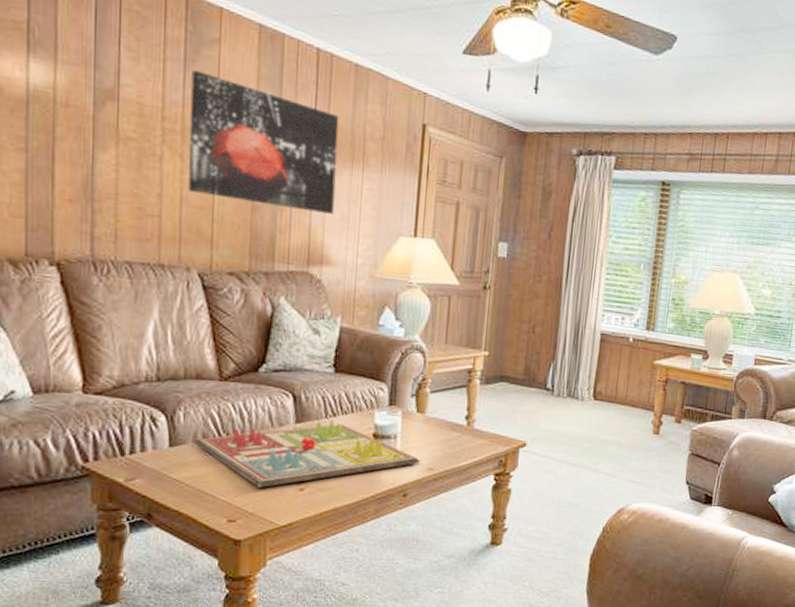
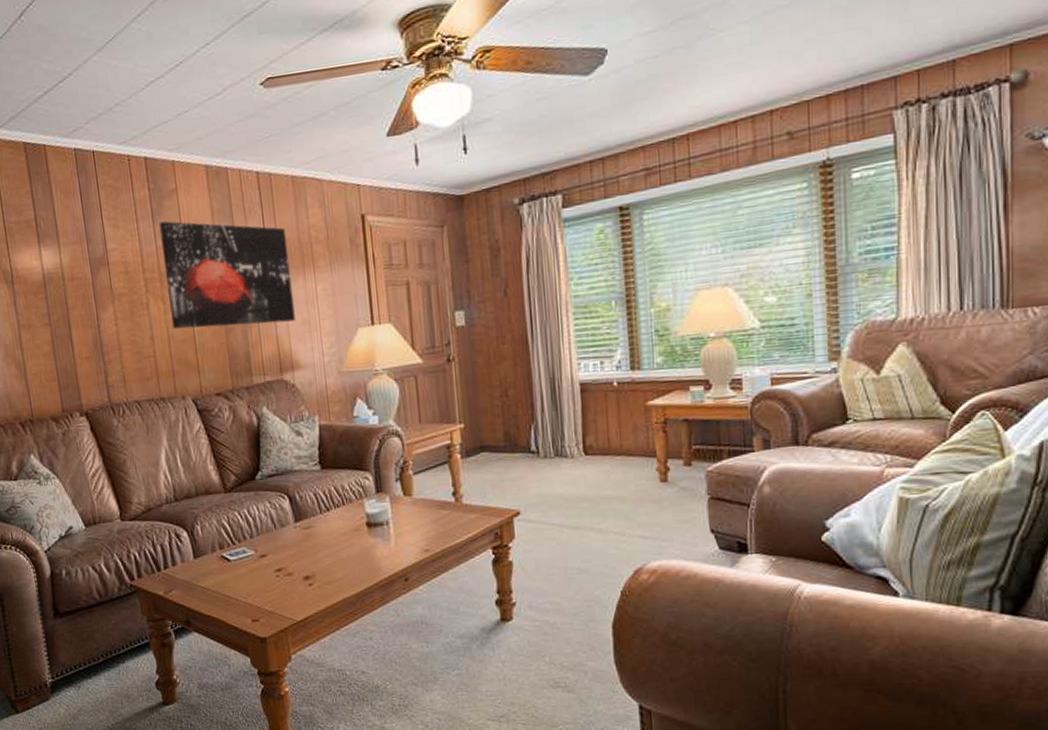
gameboard: present [193,420,420,487] -> none [212,515,416,587]

